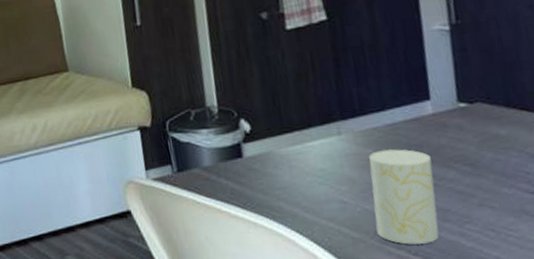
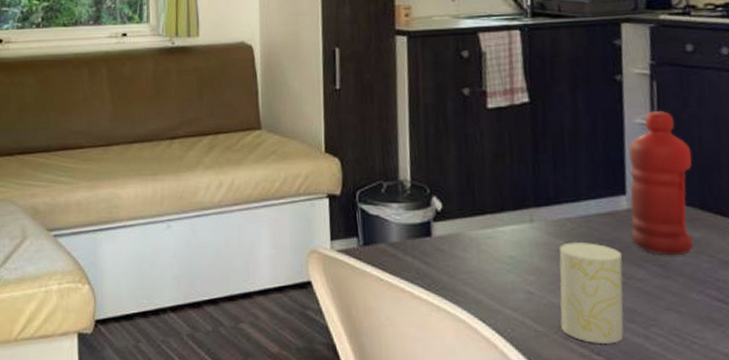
water bottle: none [429,15,502,155] -> present [629,111,694,256]

